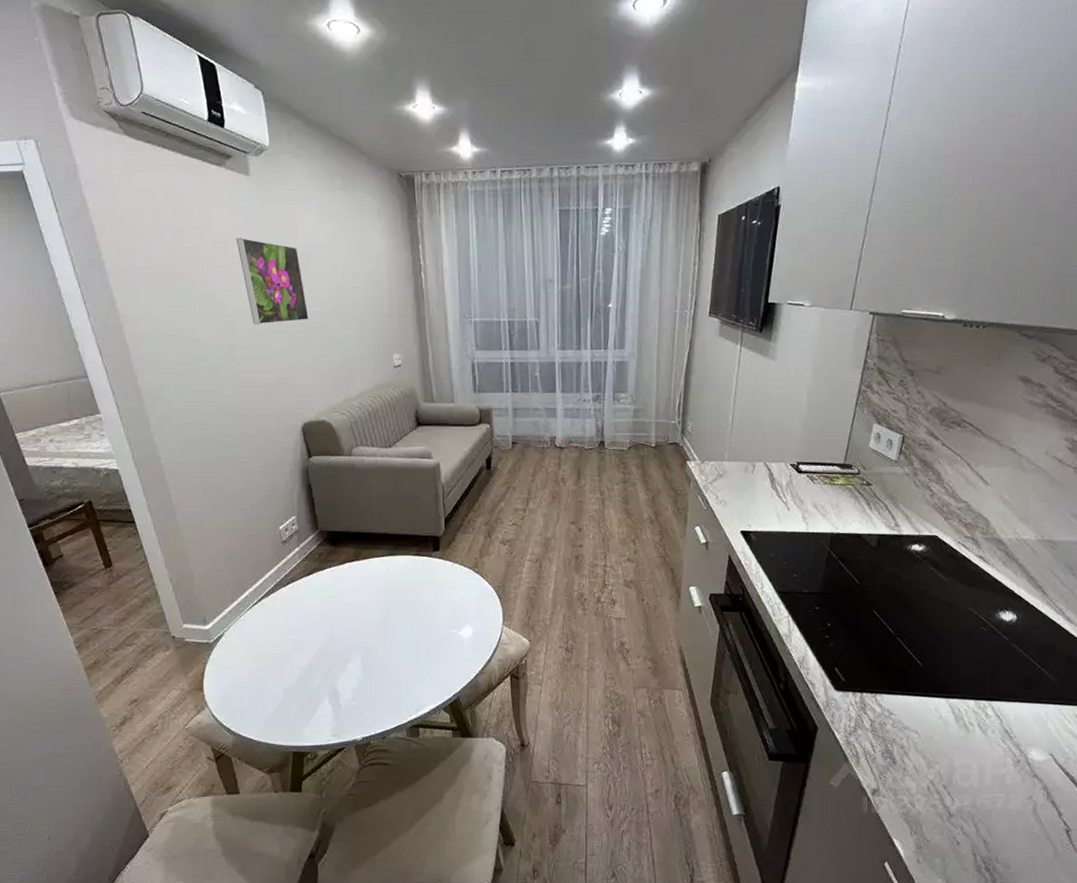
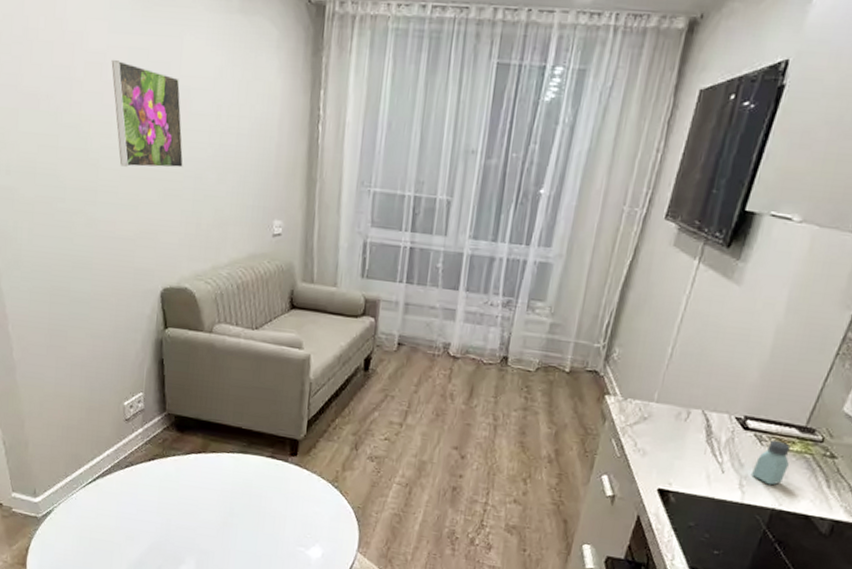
saltshaker: none [811,478,837,514] -> present [751,440,790,485]

